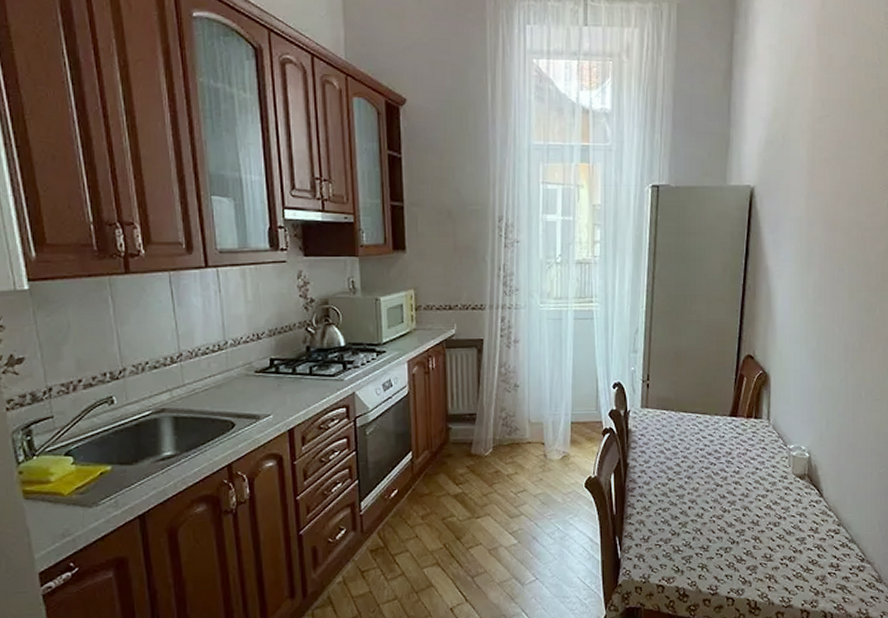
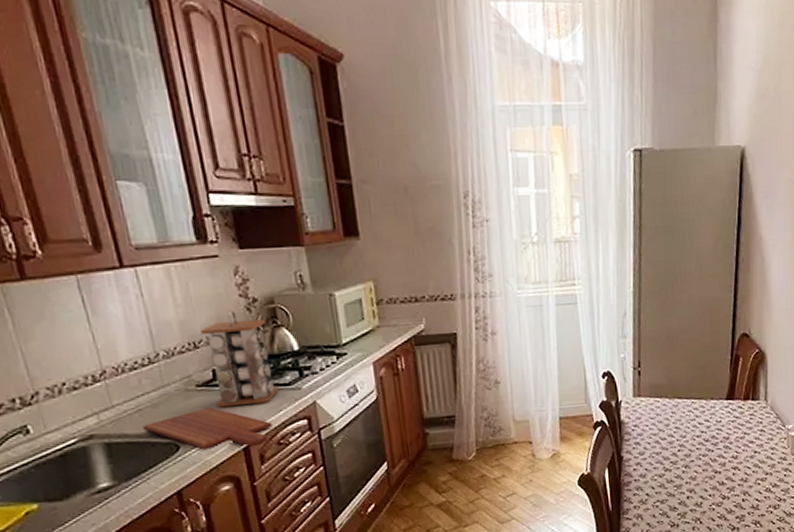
cutting board: none [206,391,316,429] -> present [143,407,273,449]
spice rack: none [264,309,323,392] -> present [200,311,278,408]

